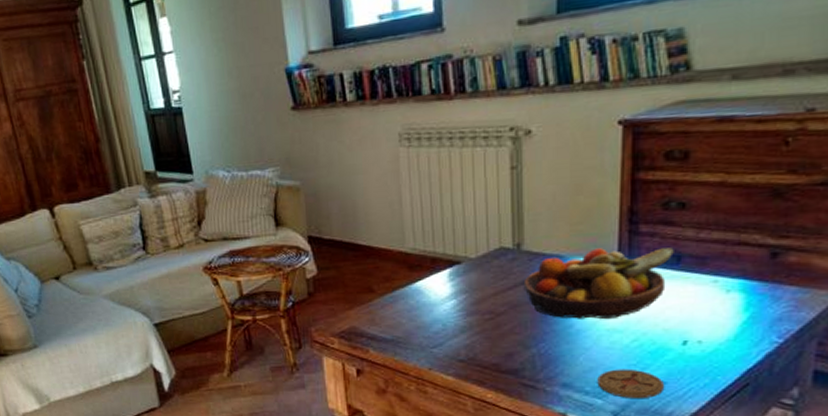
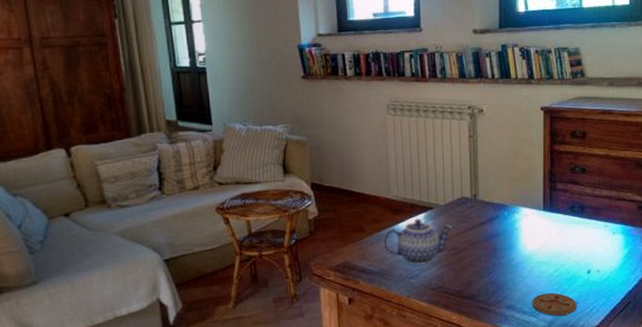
teapot: none [397,275,488,333] -> present [383,218,453,266]
fruit bowl: present [523,248,674,320] -> none [478,200,579,255]

